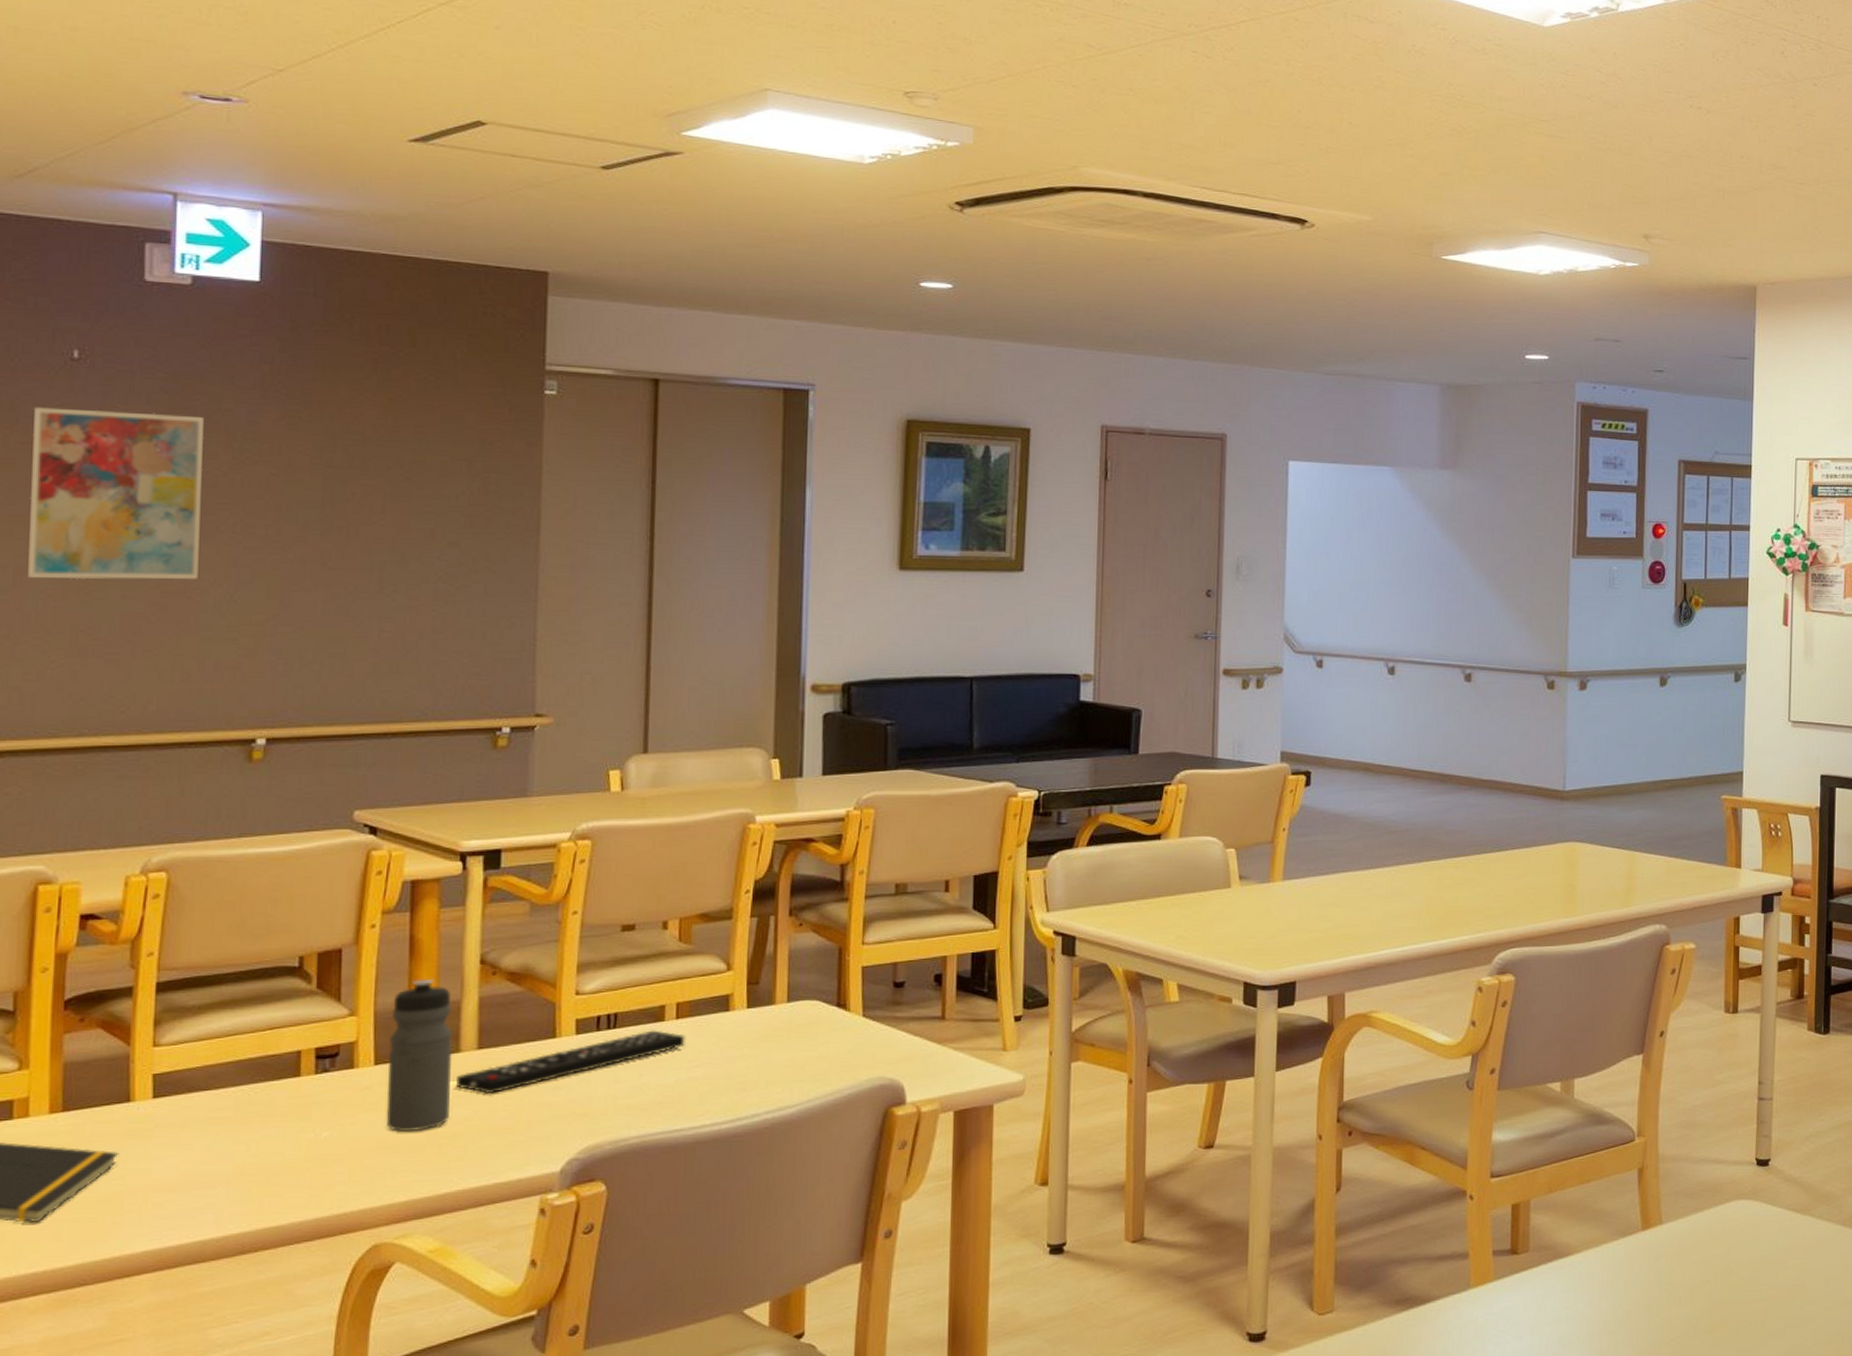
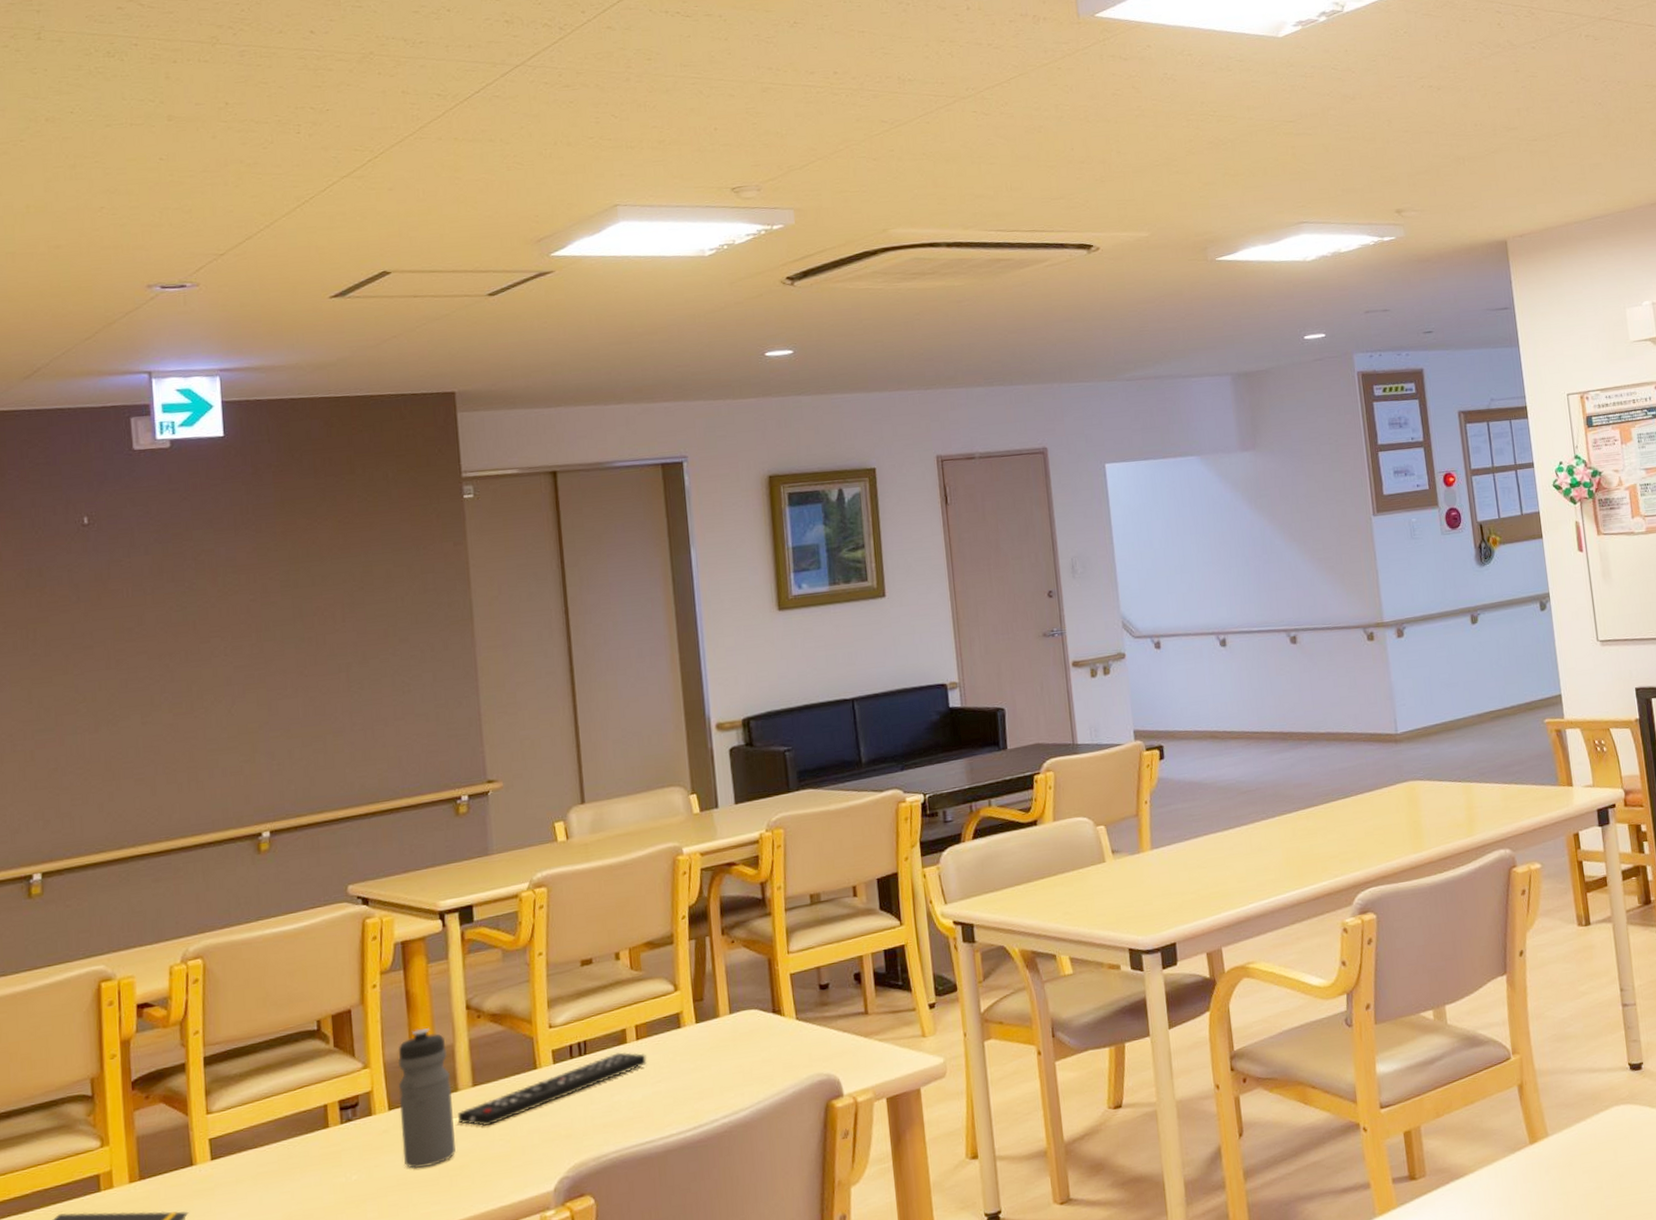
wall art: present [28,407,205,580] -> none [58,559,201,717]

